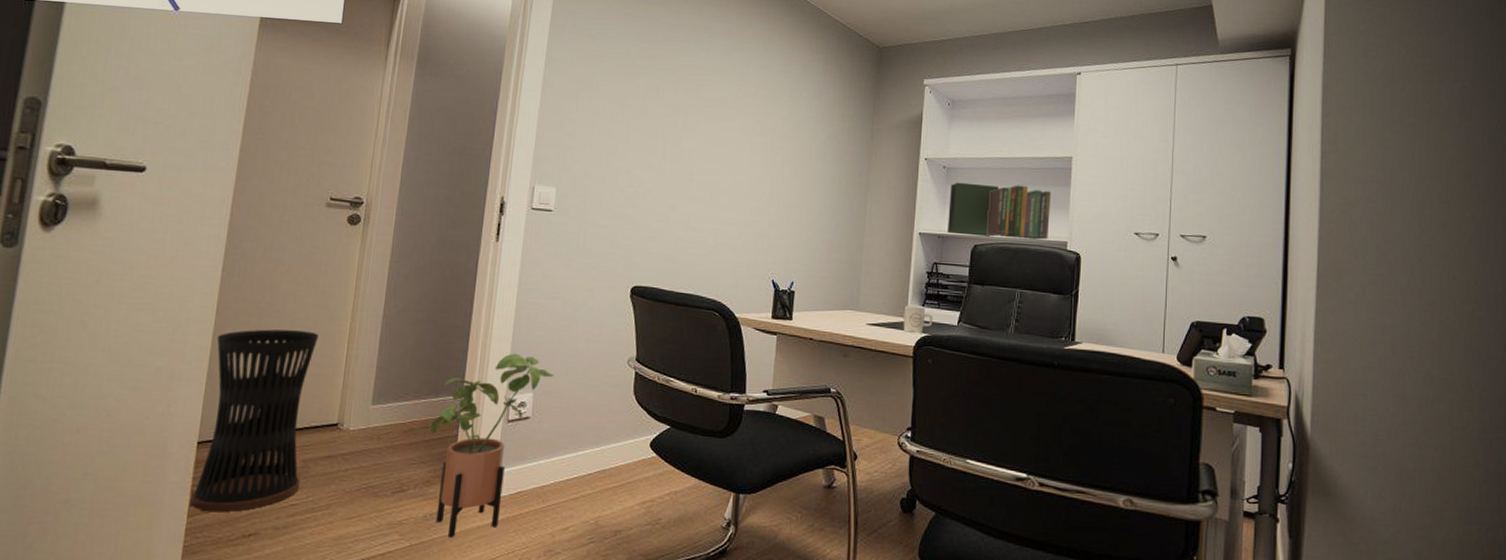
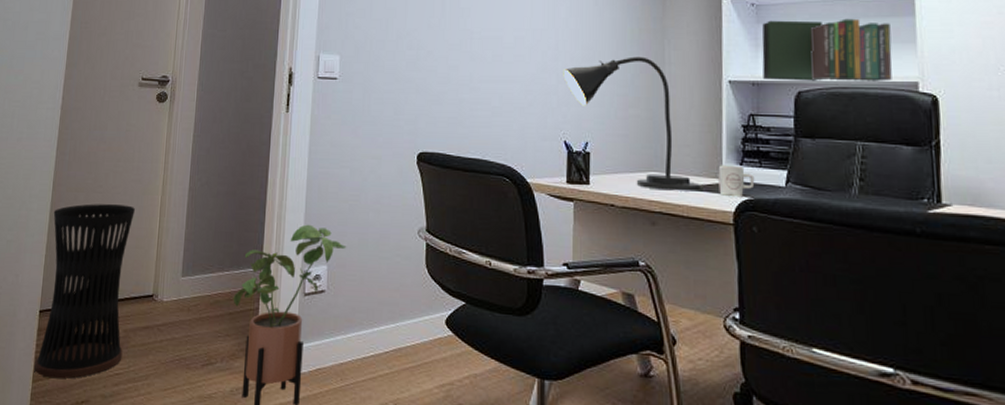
desk lamp: none [775,206,890,328] -> present [563,56,703,192]

